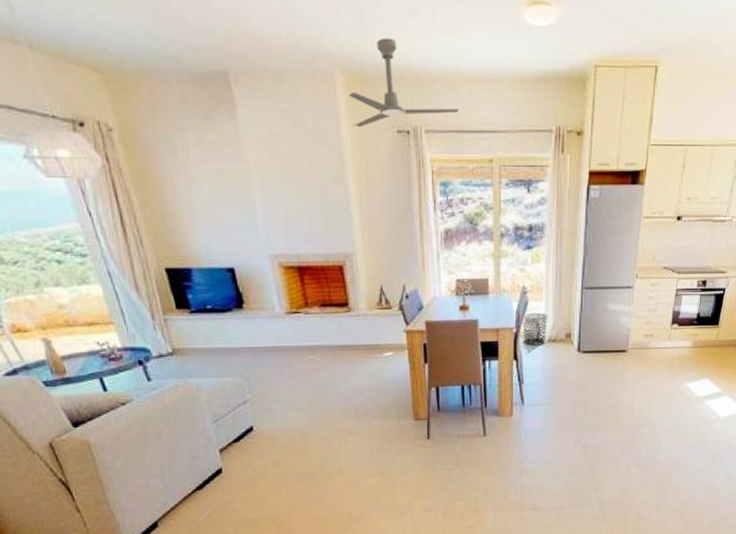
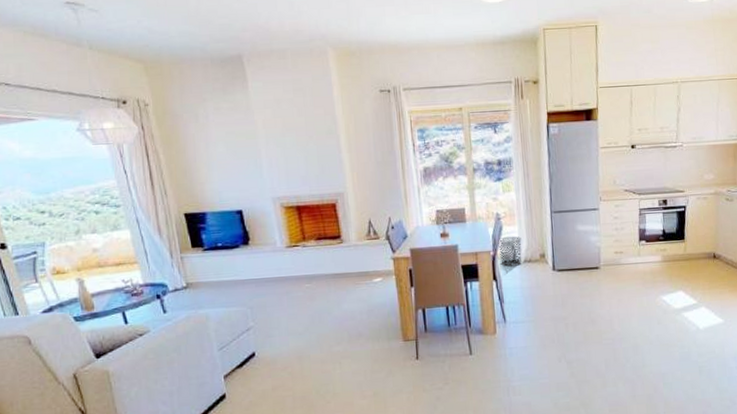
ceiling fan: present [349,37,459,128] -> none [339,20,431,90]

